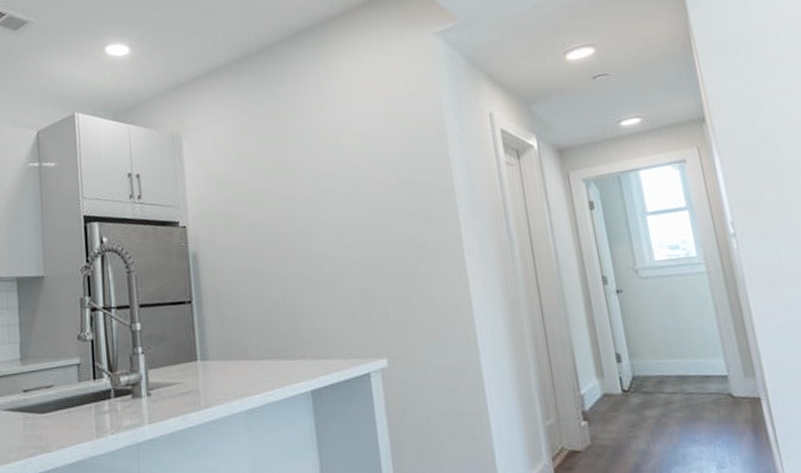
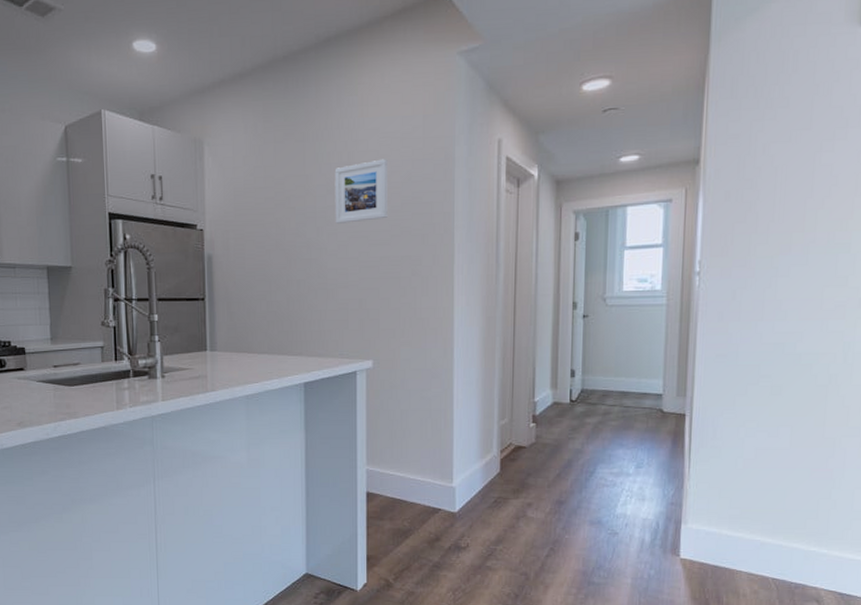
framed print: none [321,140,384,210] -> present [334,159,388,223]

